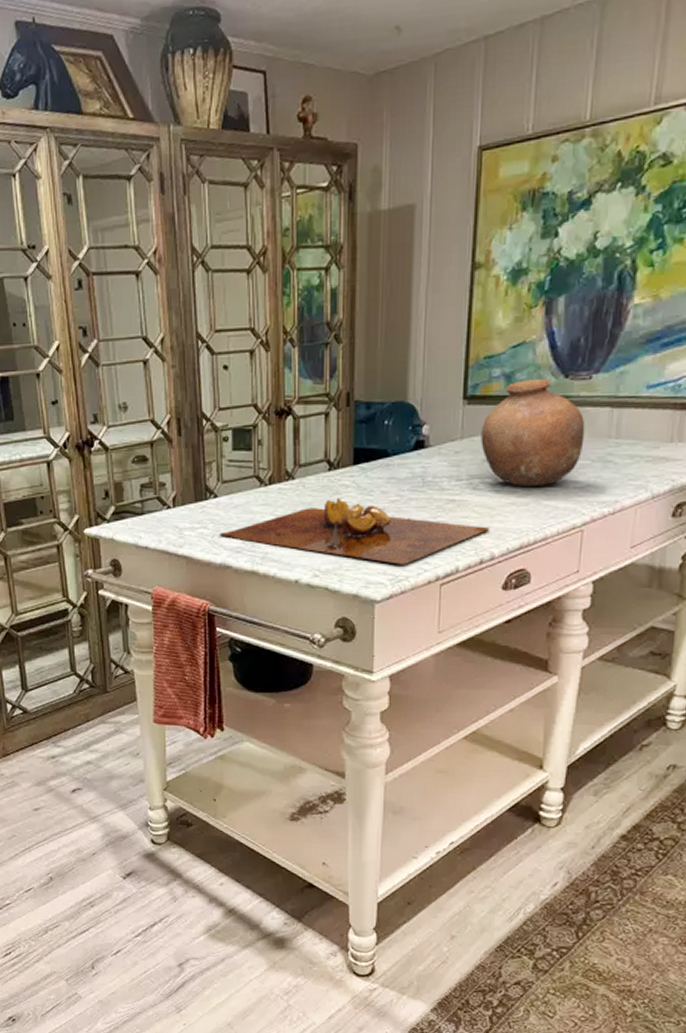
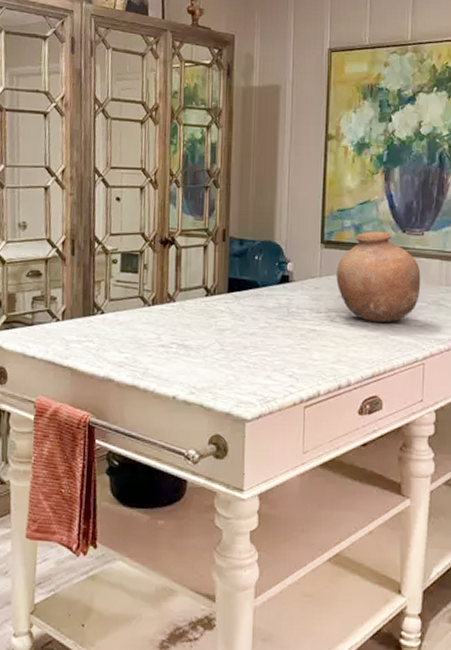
cutting board: present [219,497,490,565] -> none [104,320,346,387]

